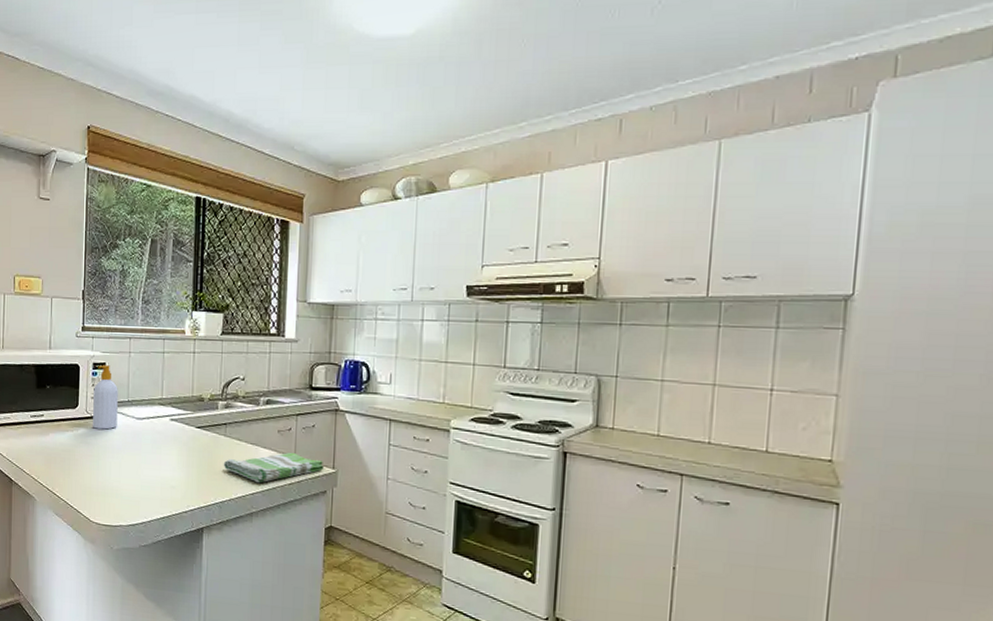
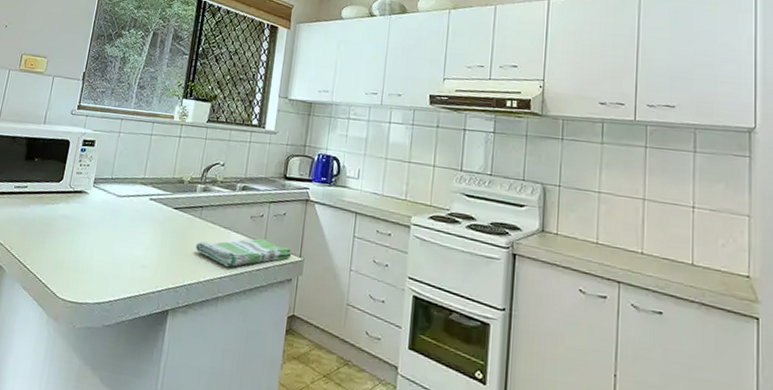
soap bottle: present [93,365,118,430] -> none [74,142,104,205]

